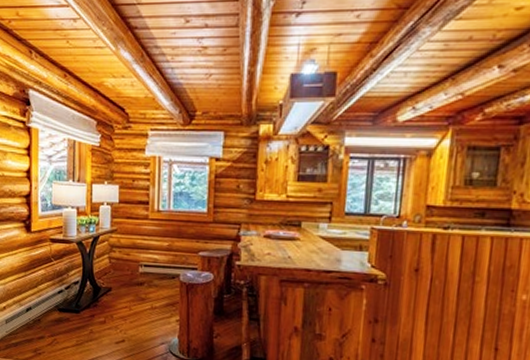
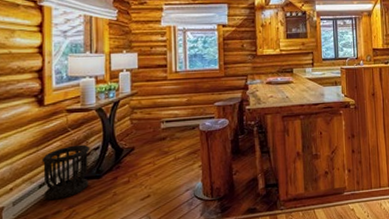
wastebasket: none [29,275,70,326] -> present [41,144,89,200]

